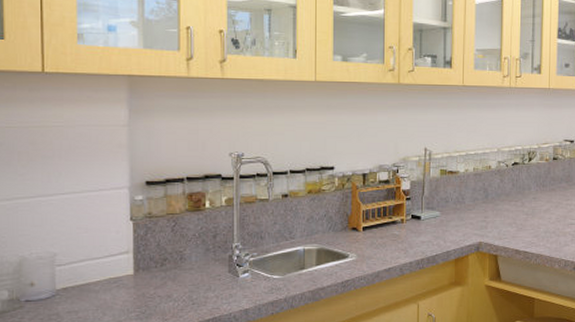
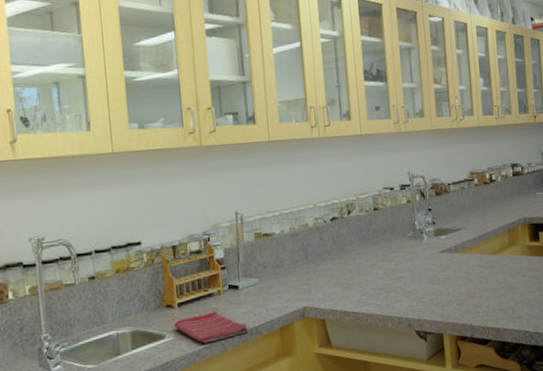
dish towel: none [357,237,426,267] -> present [174,310,248,344]

